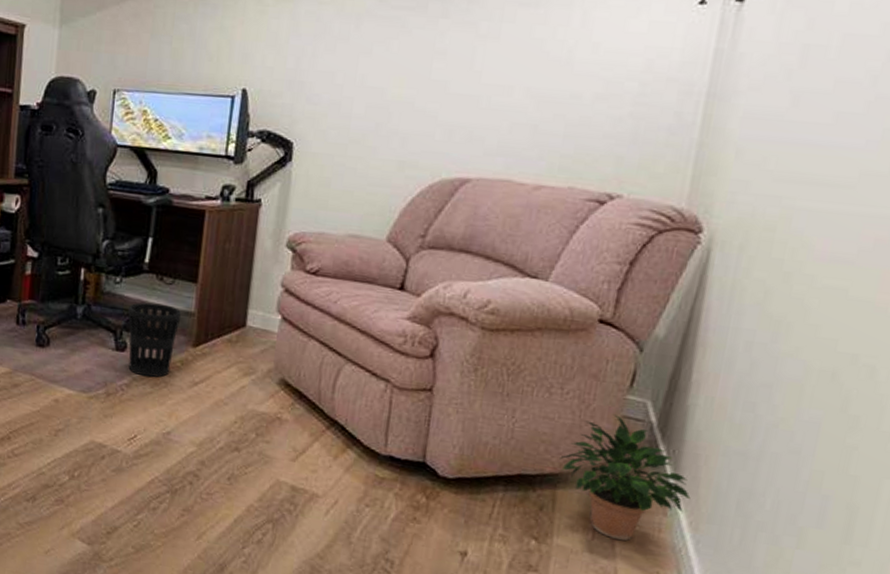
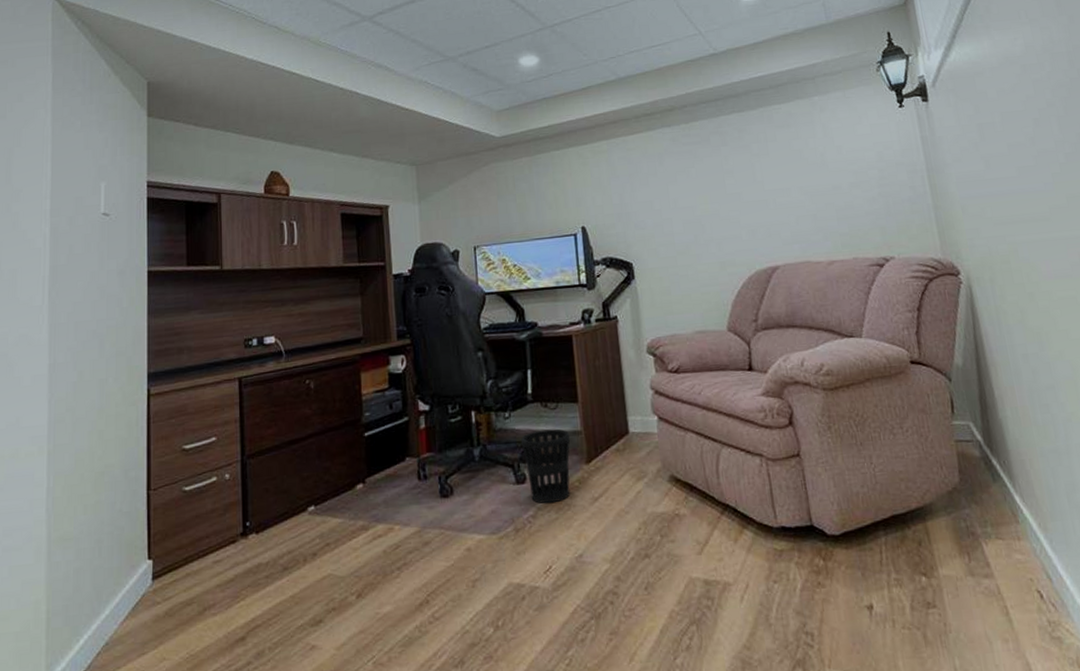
potted plant: present [559,414,691,541] -> none [919,440,1031,557]

